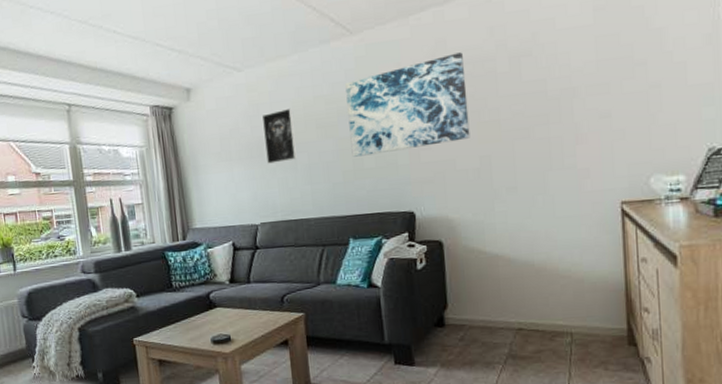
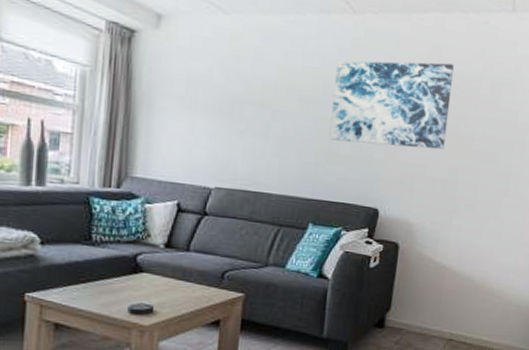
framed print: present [261,107,297,164] -> none [237,69,276,127]

